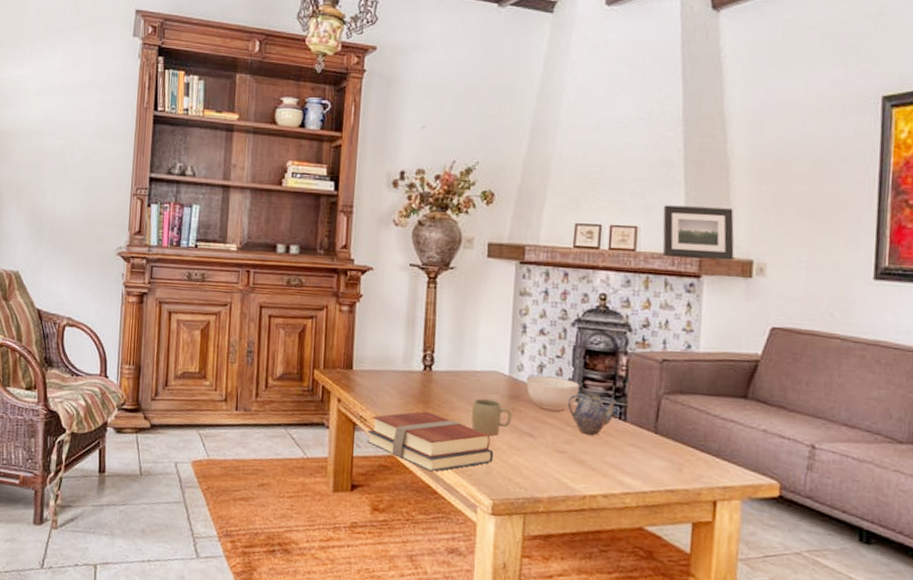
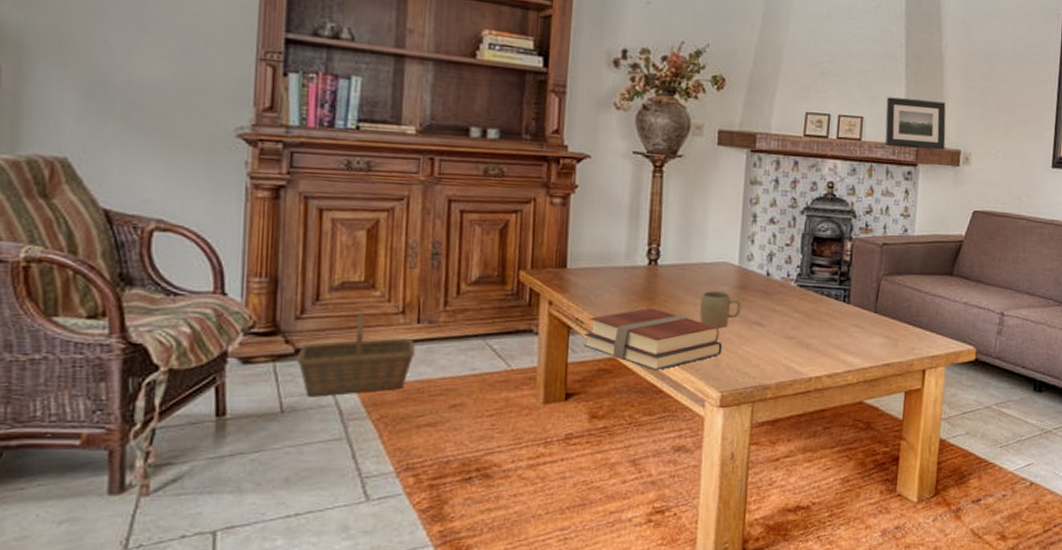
basket: none [152,397,235,466] -> present [297,311,416,397]
bowl: present [526,375,580,412] -> none [755,264,808,300]
teapot: present [568,394,617,435] -> none [796,280,842,319]

